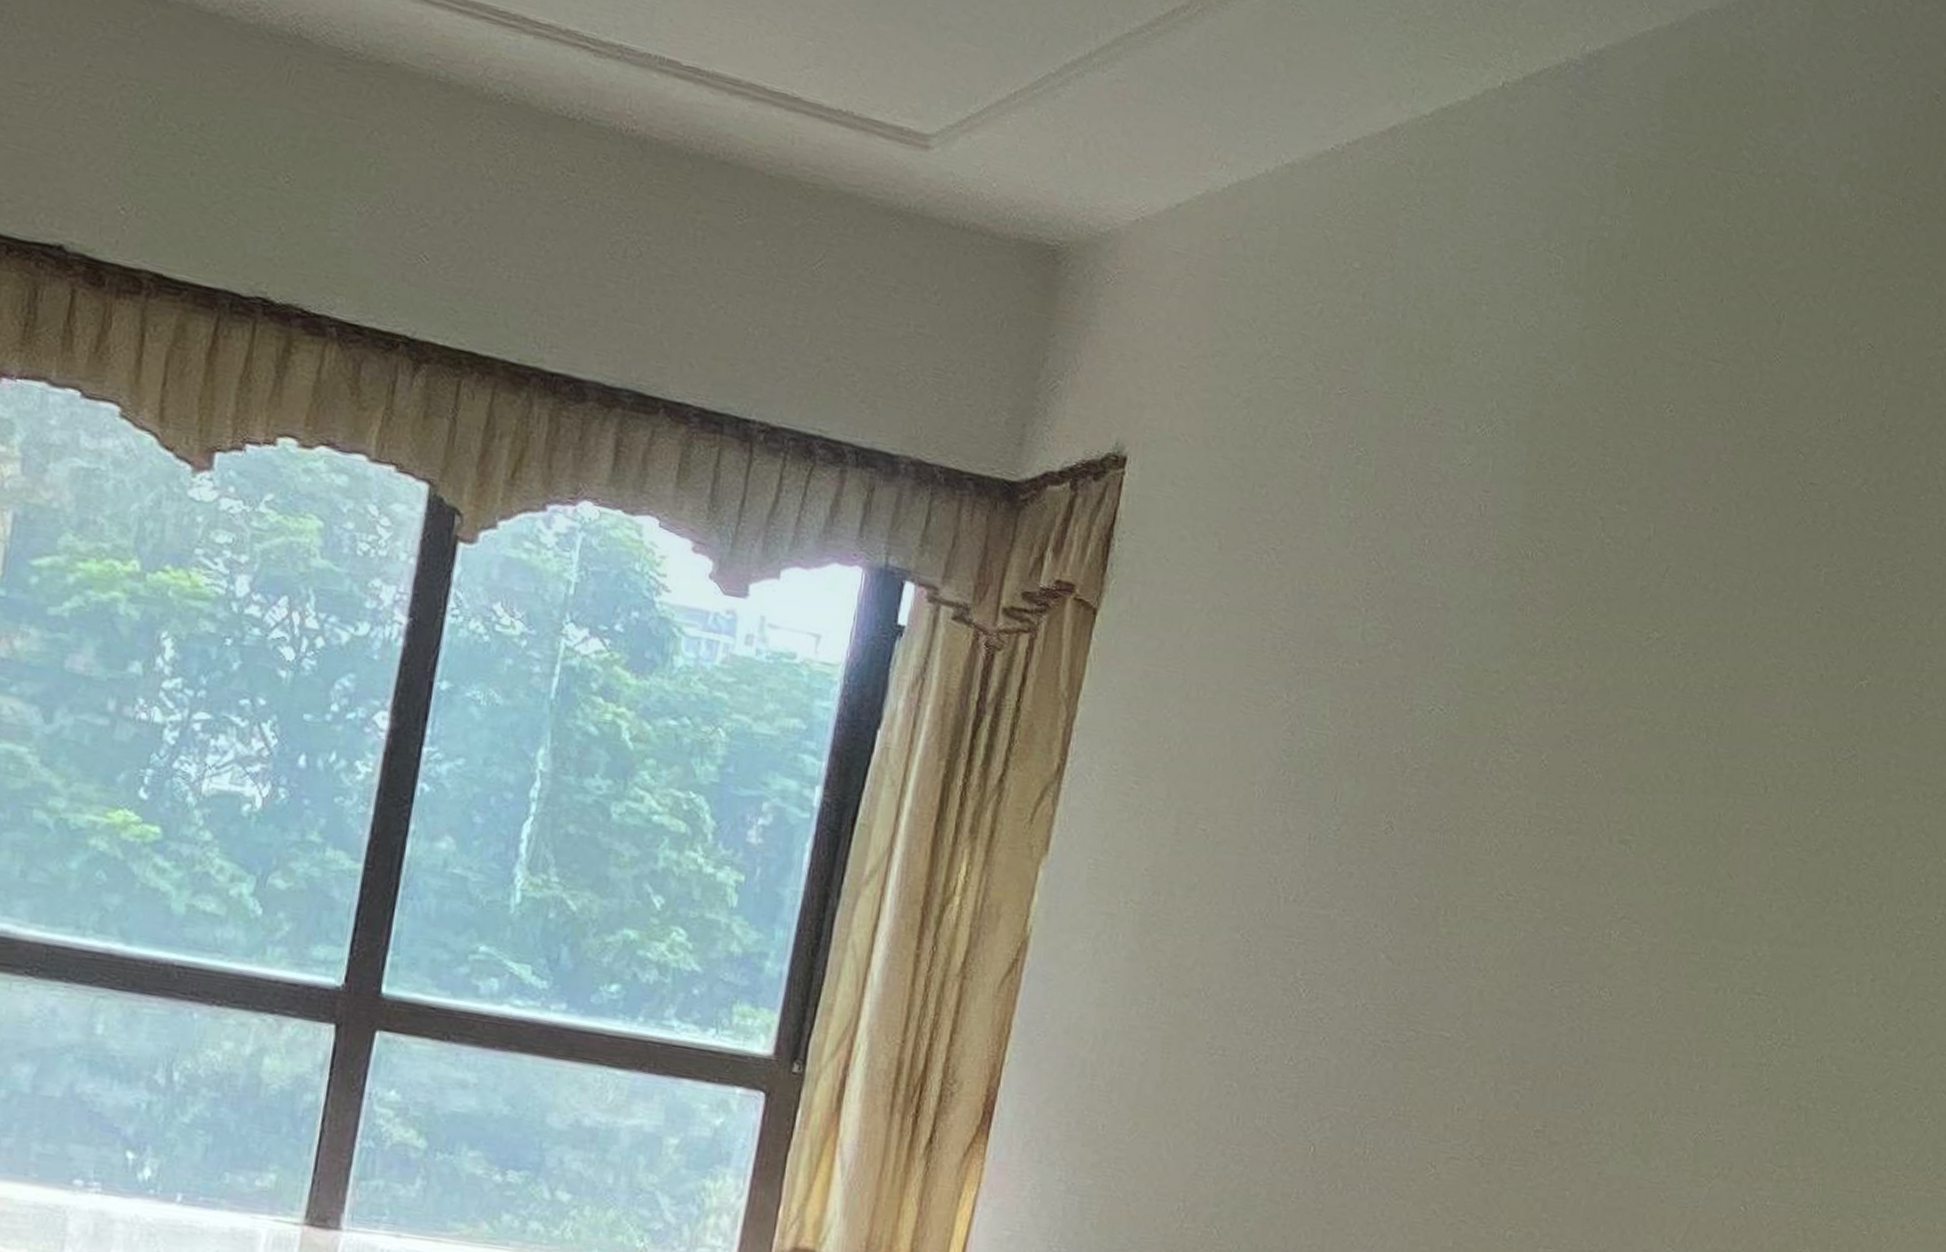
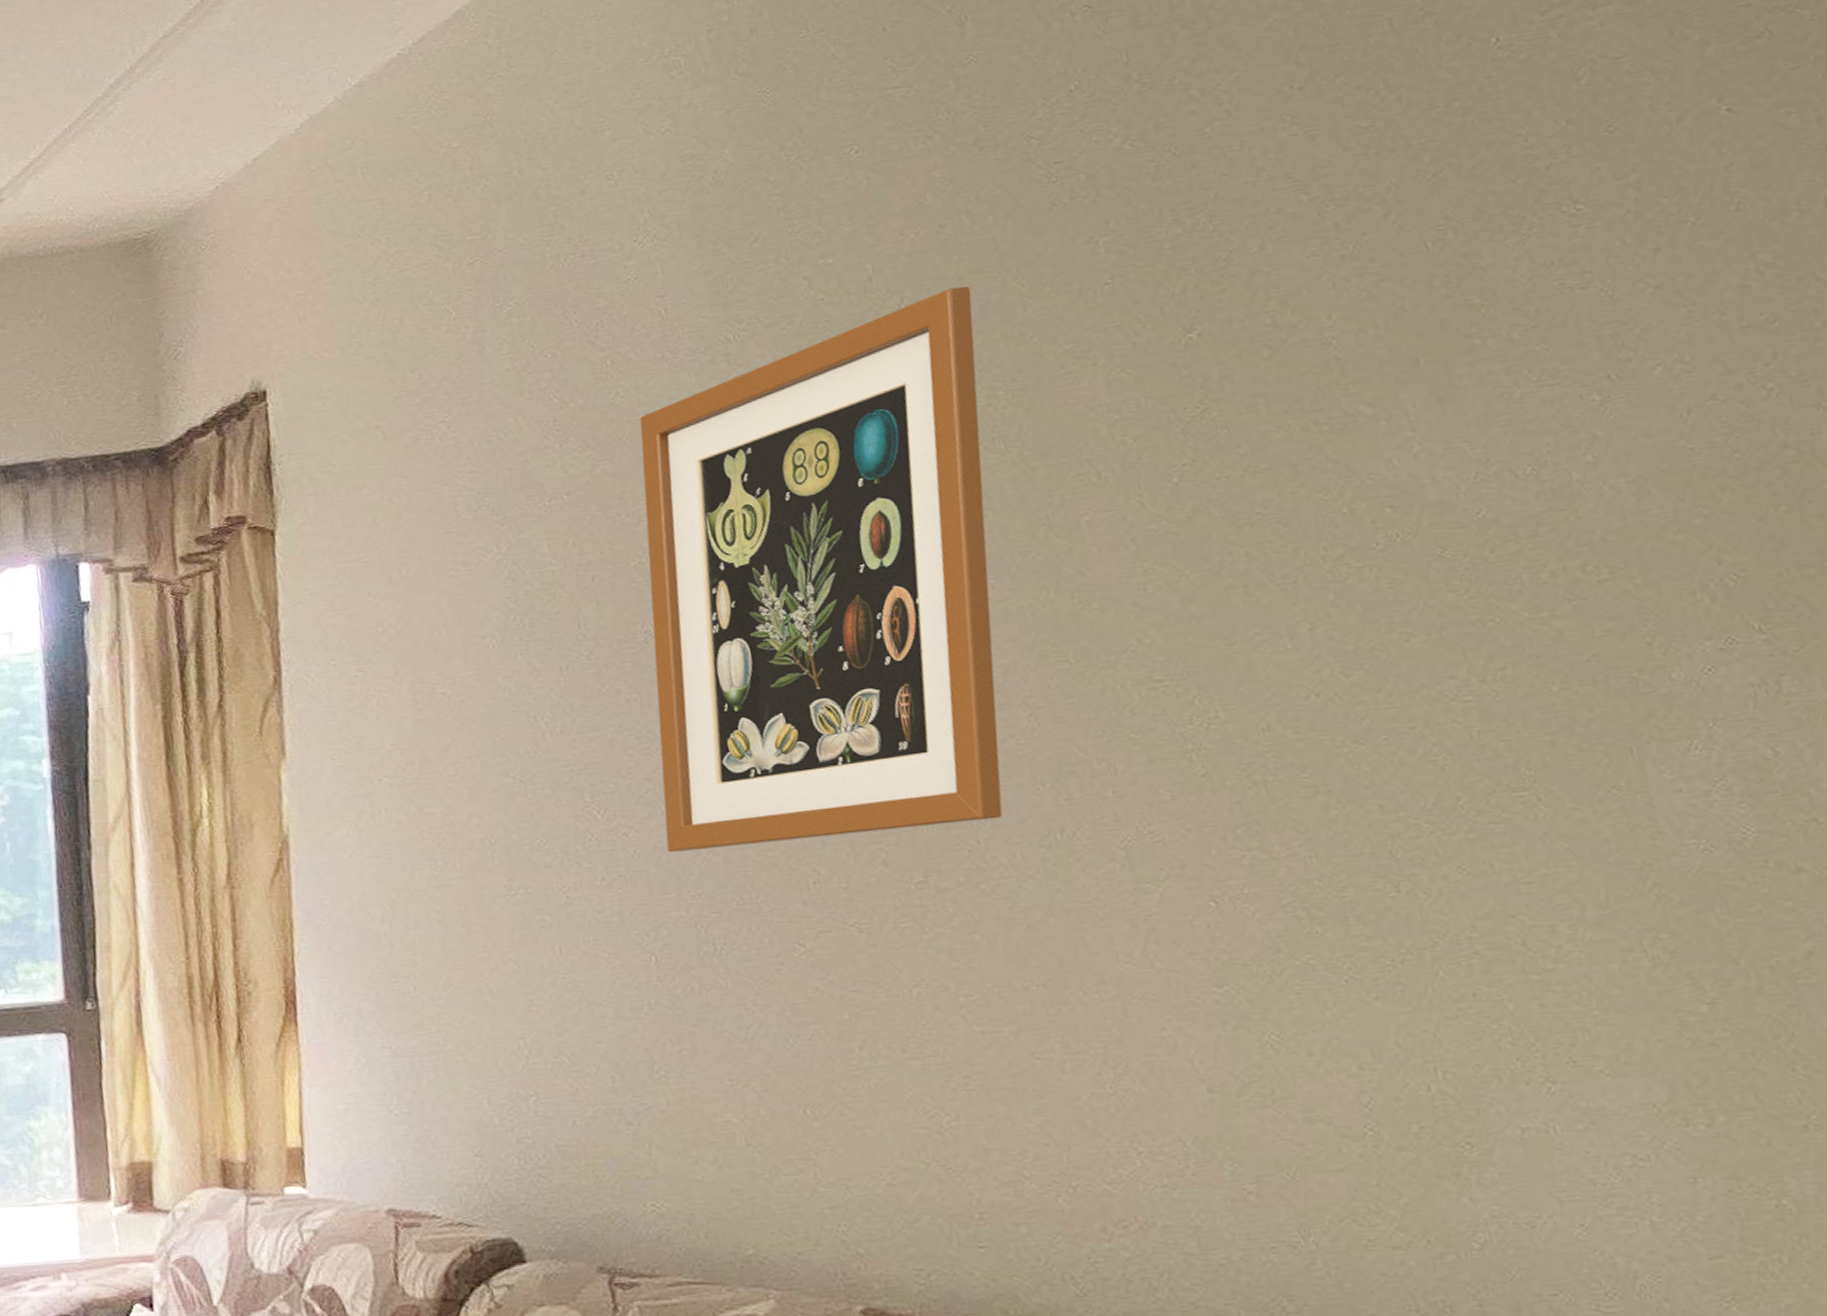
wall art: none [1351,571,1720,1087] -> present [640,286,1003,853]

